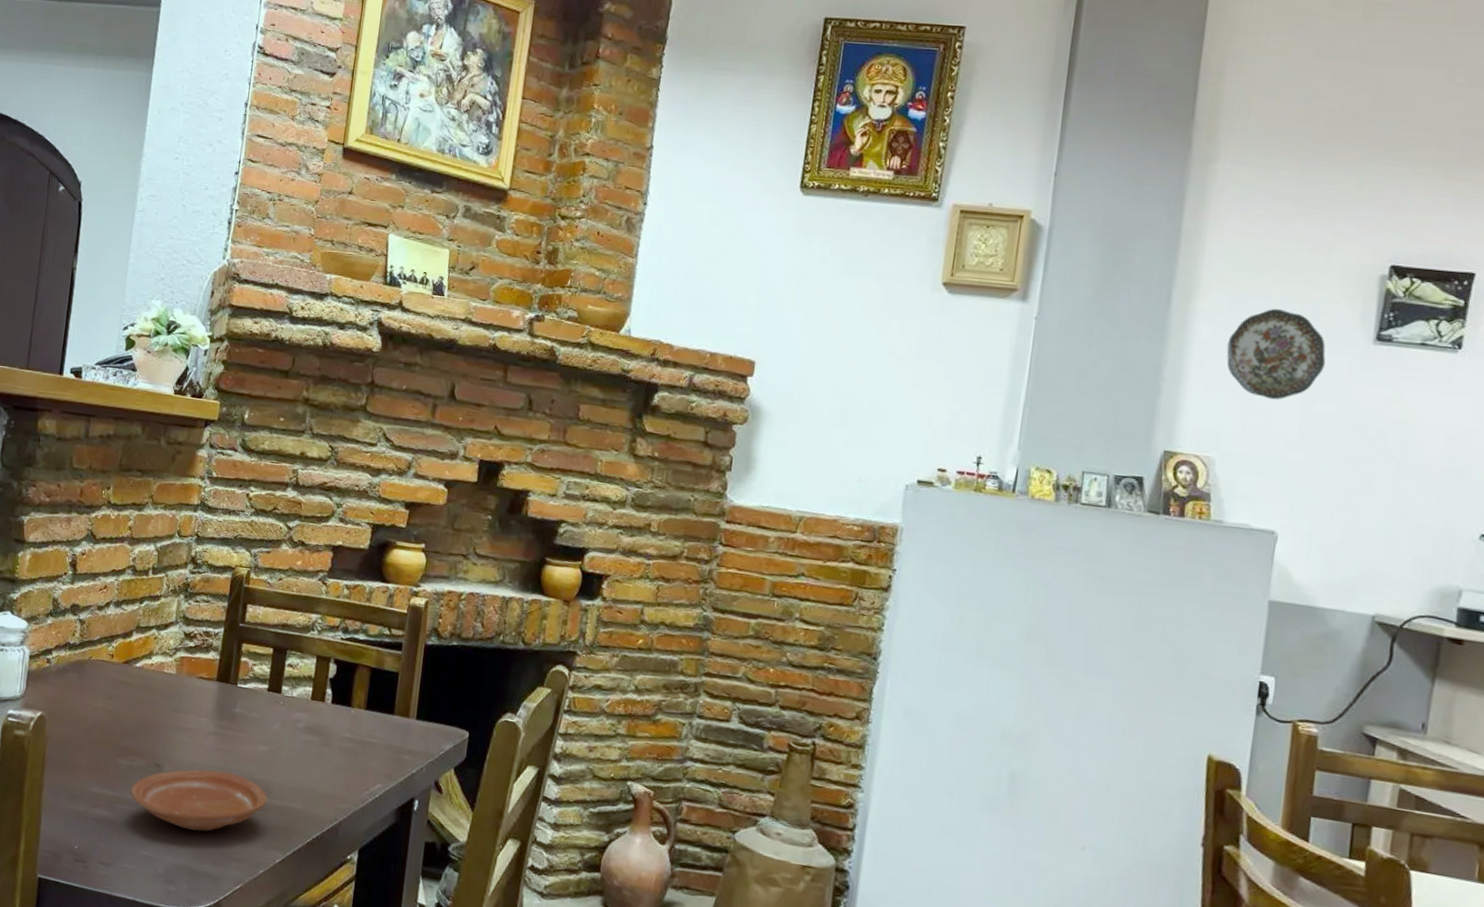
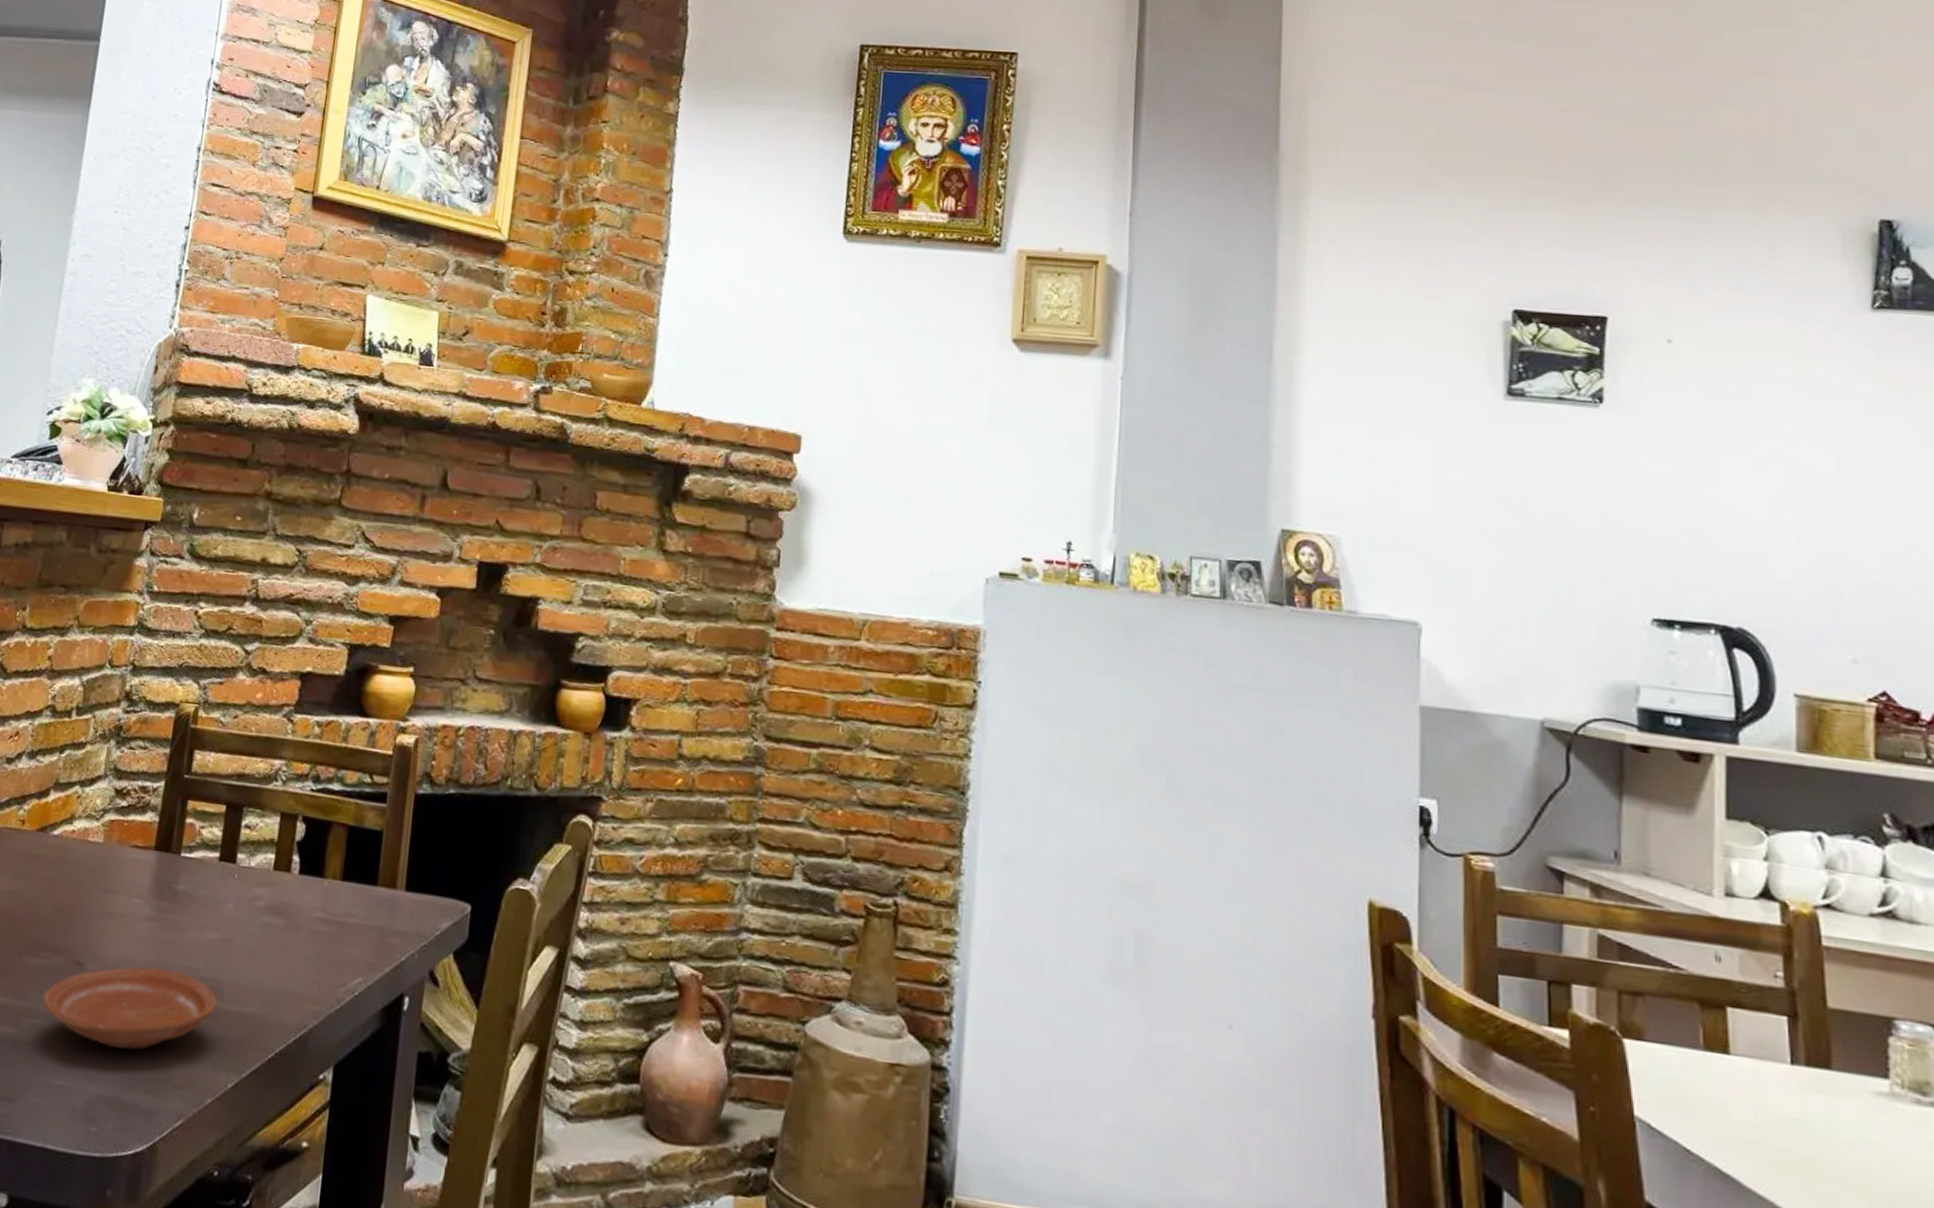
decorative plate: present [1226,308,1326,400] -> none [1341,361,1453,467]

